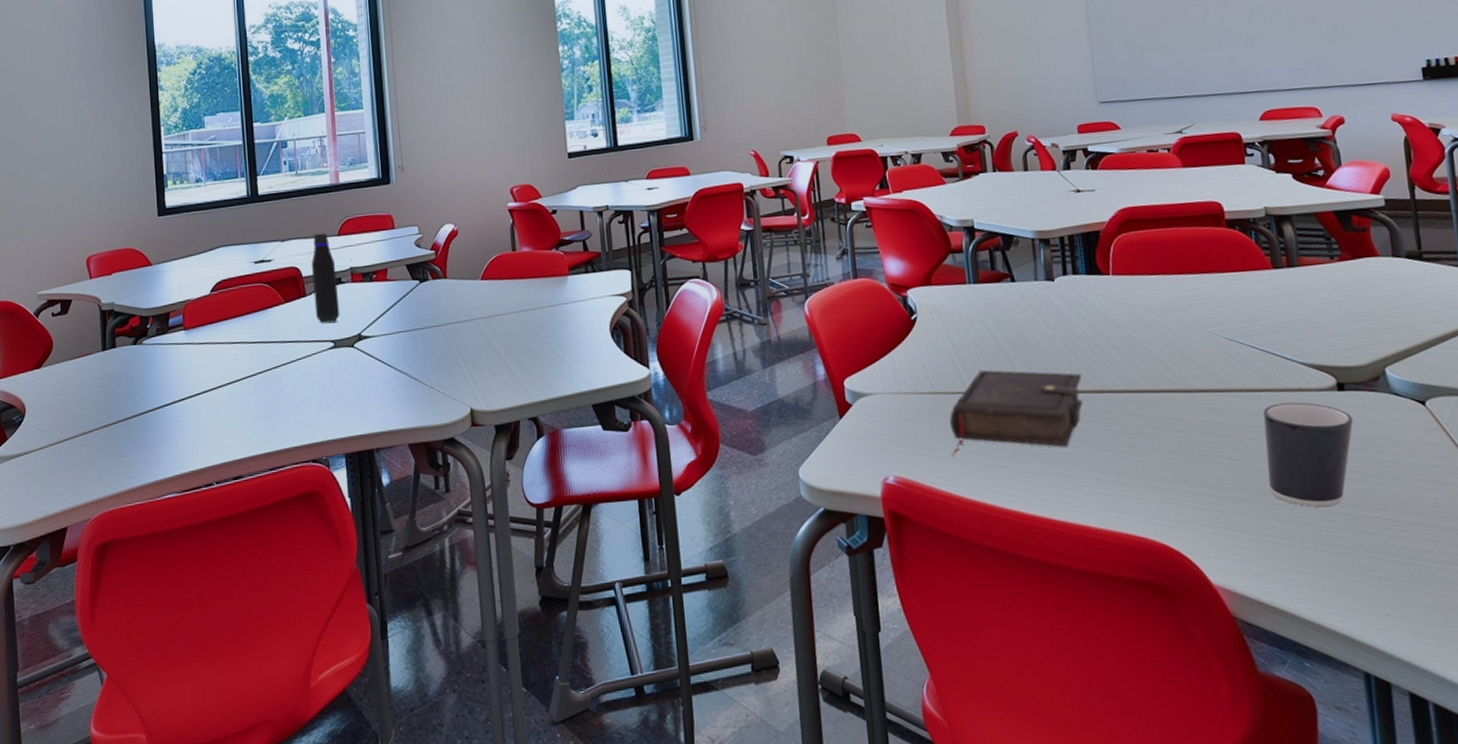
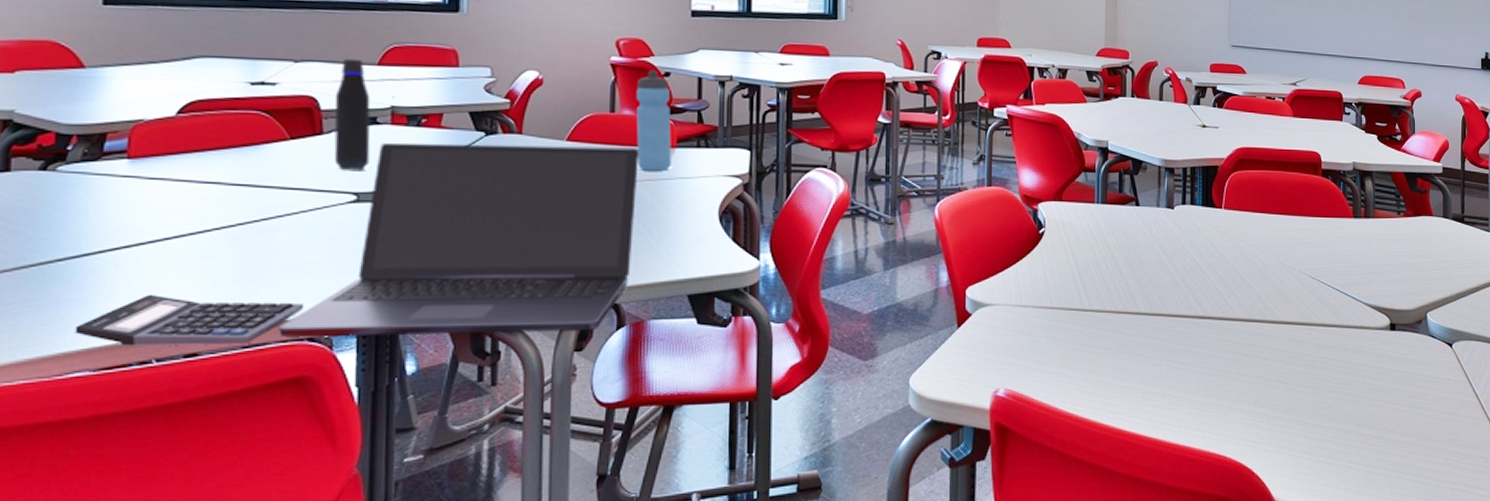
calculator: none [164,431,307,473] -> present [74,293,305,346]
laptop: none [292,279,543,461] -> present [279,142,639,338]
water bottle: none [531,209,566,299] -> present [636,70,672,171]
book: present [949,369,1083,456] -> none [1062,288,1188,371]
mug: present [1262,402,1354,508] -> none [1329,338,1399,433]

